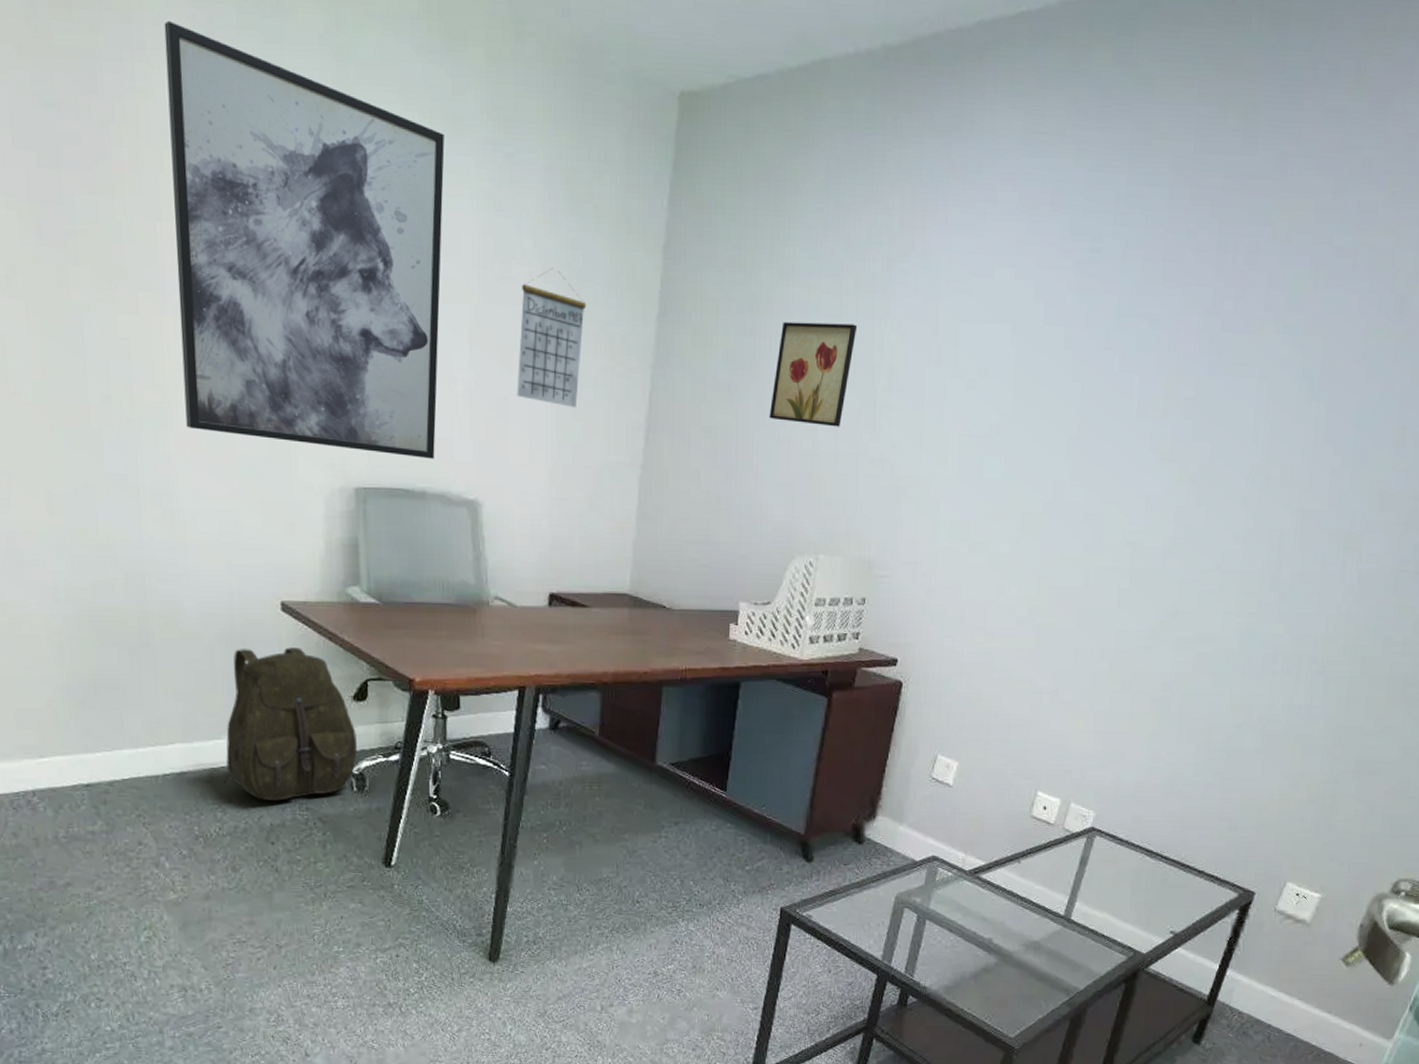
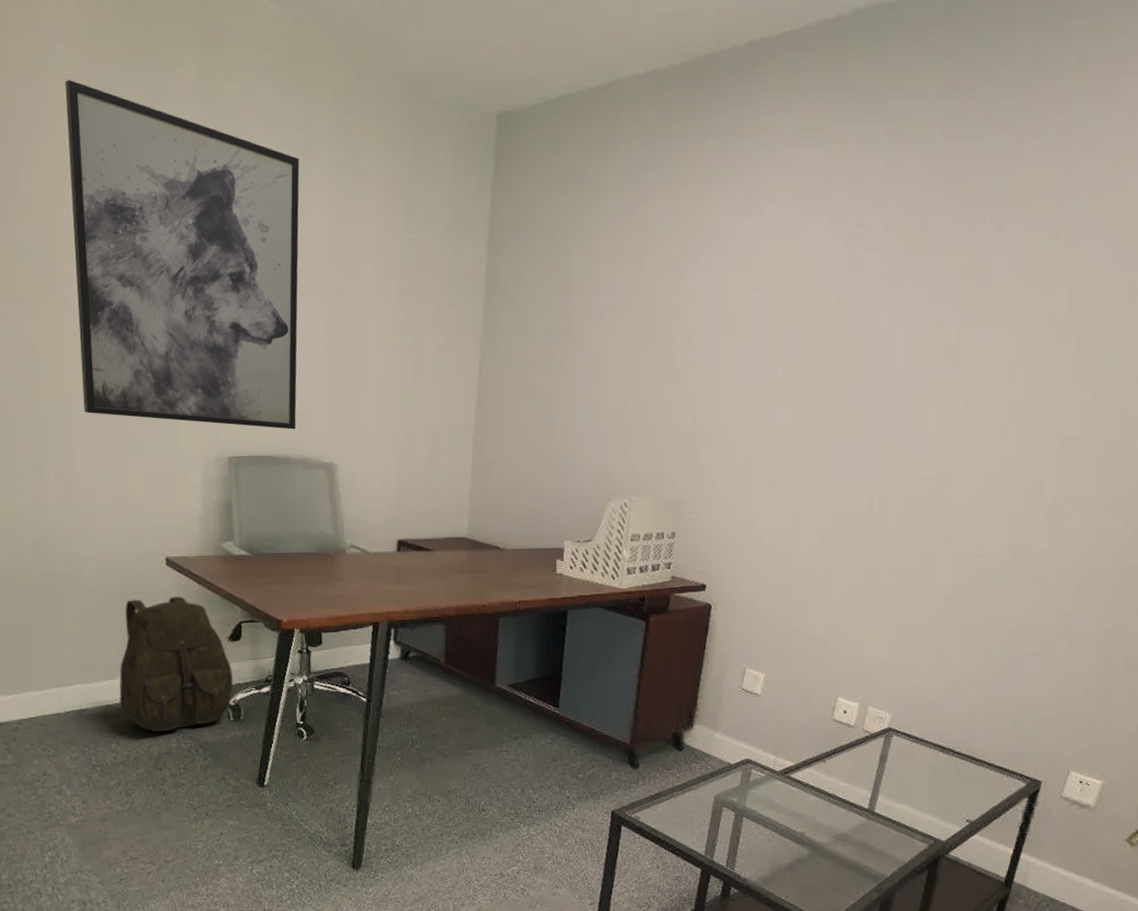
calendar: present [517,268,587,408] -> none [365,264,423,381]
wall art: present [769,321,858,427] -> none [583,298,658,386]

